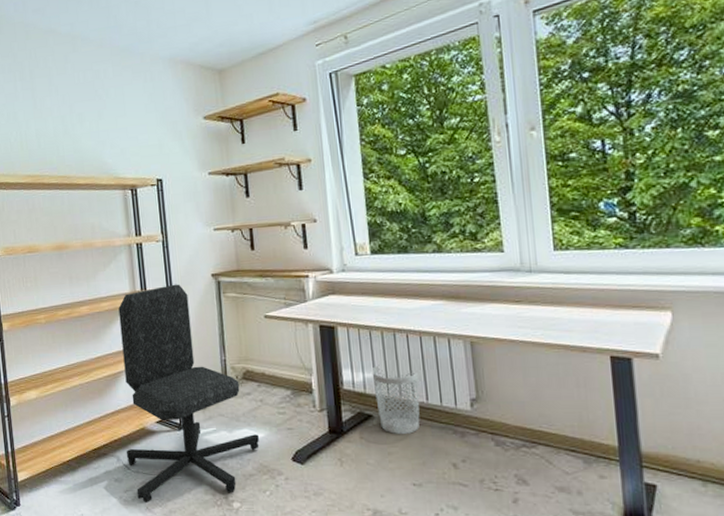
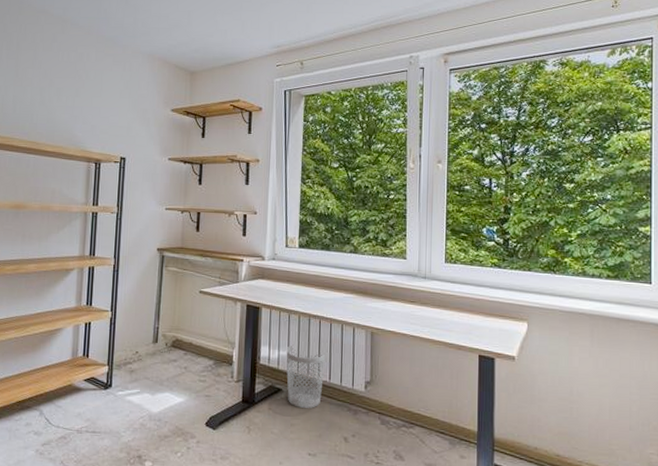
chair: present [118,284,260,503] -> none [49,253,178,457]

